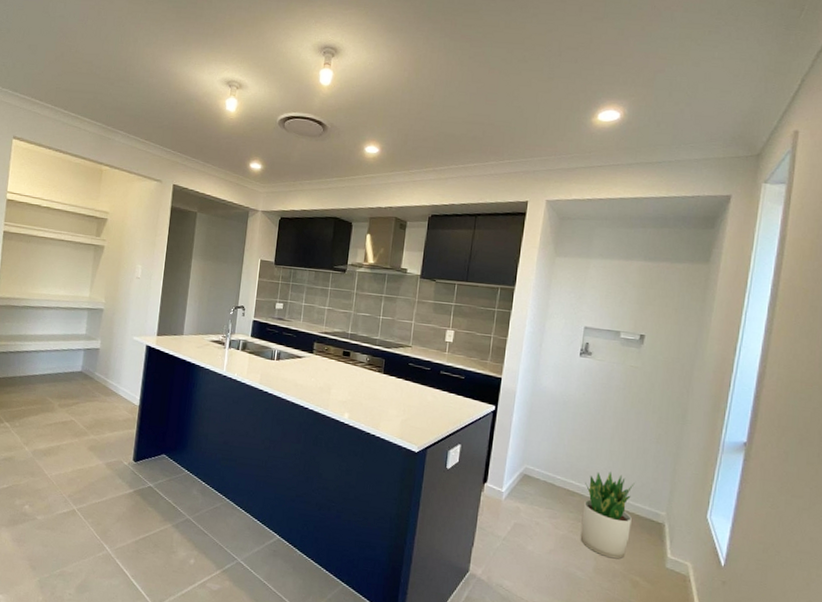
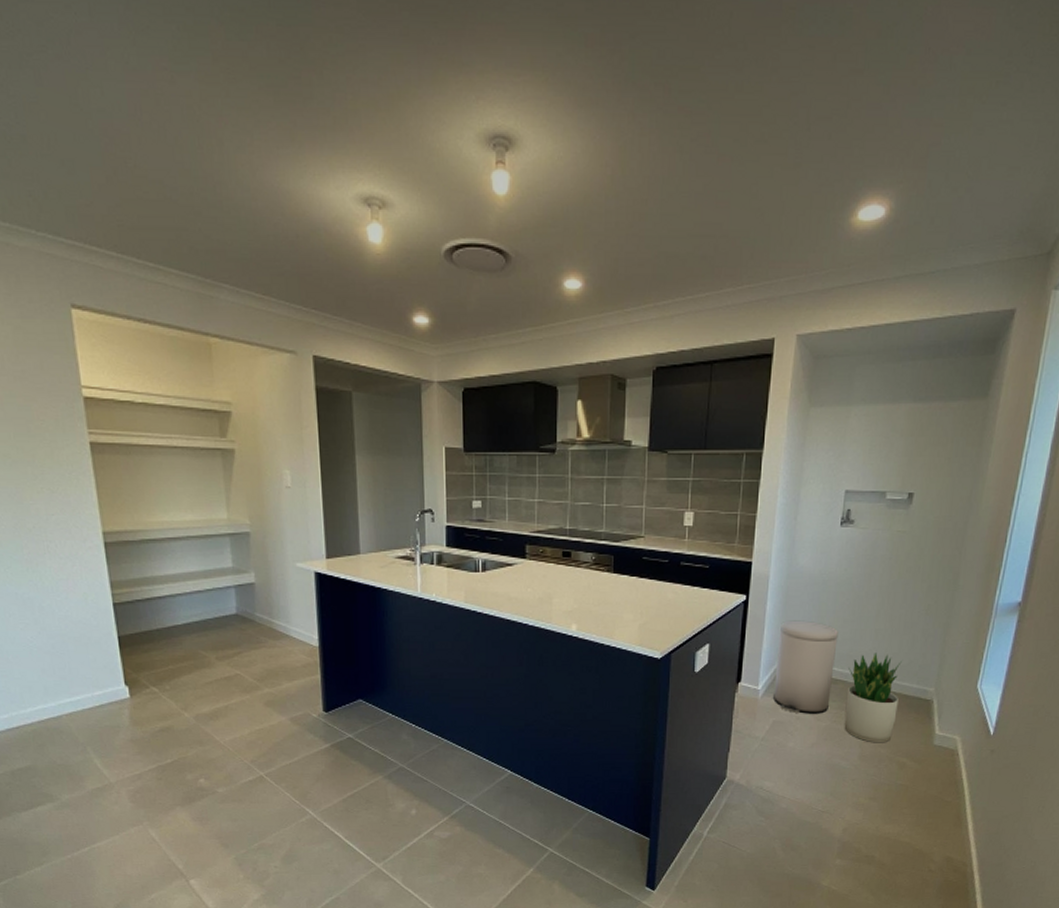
pedal bin: none [516,432,576,523] -> present [773,620,838,714]

